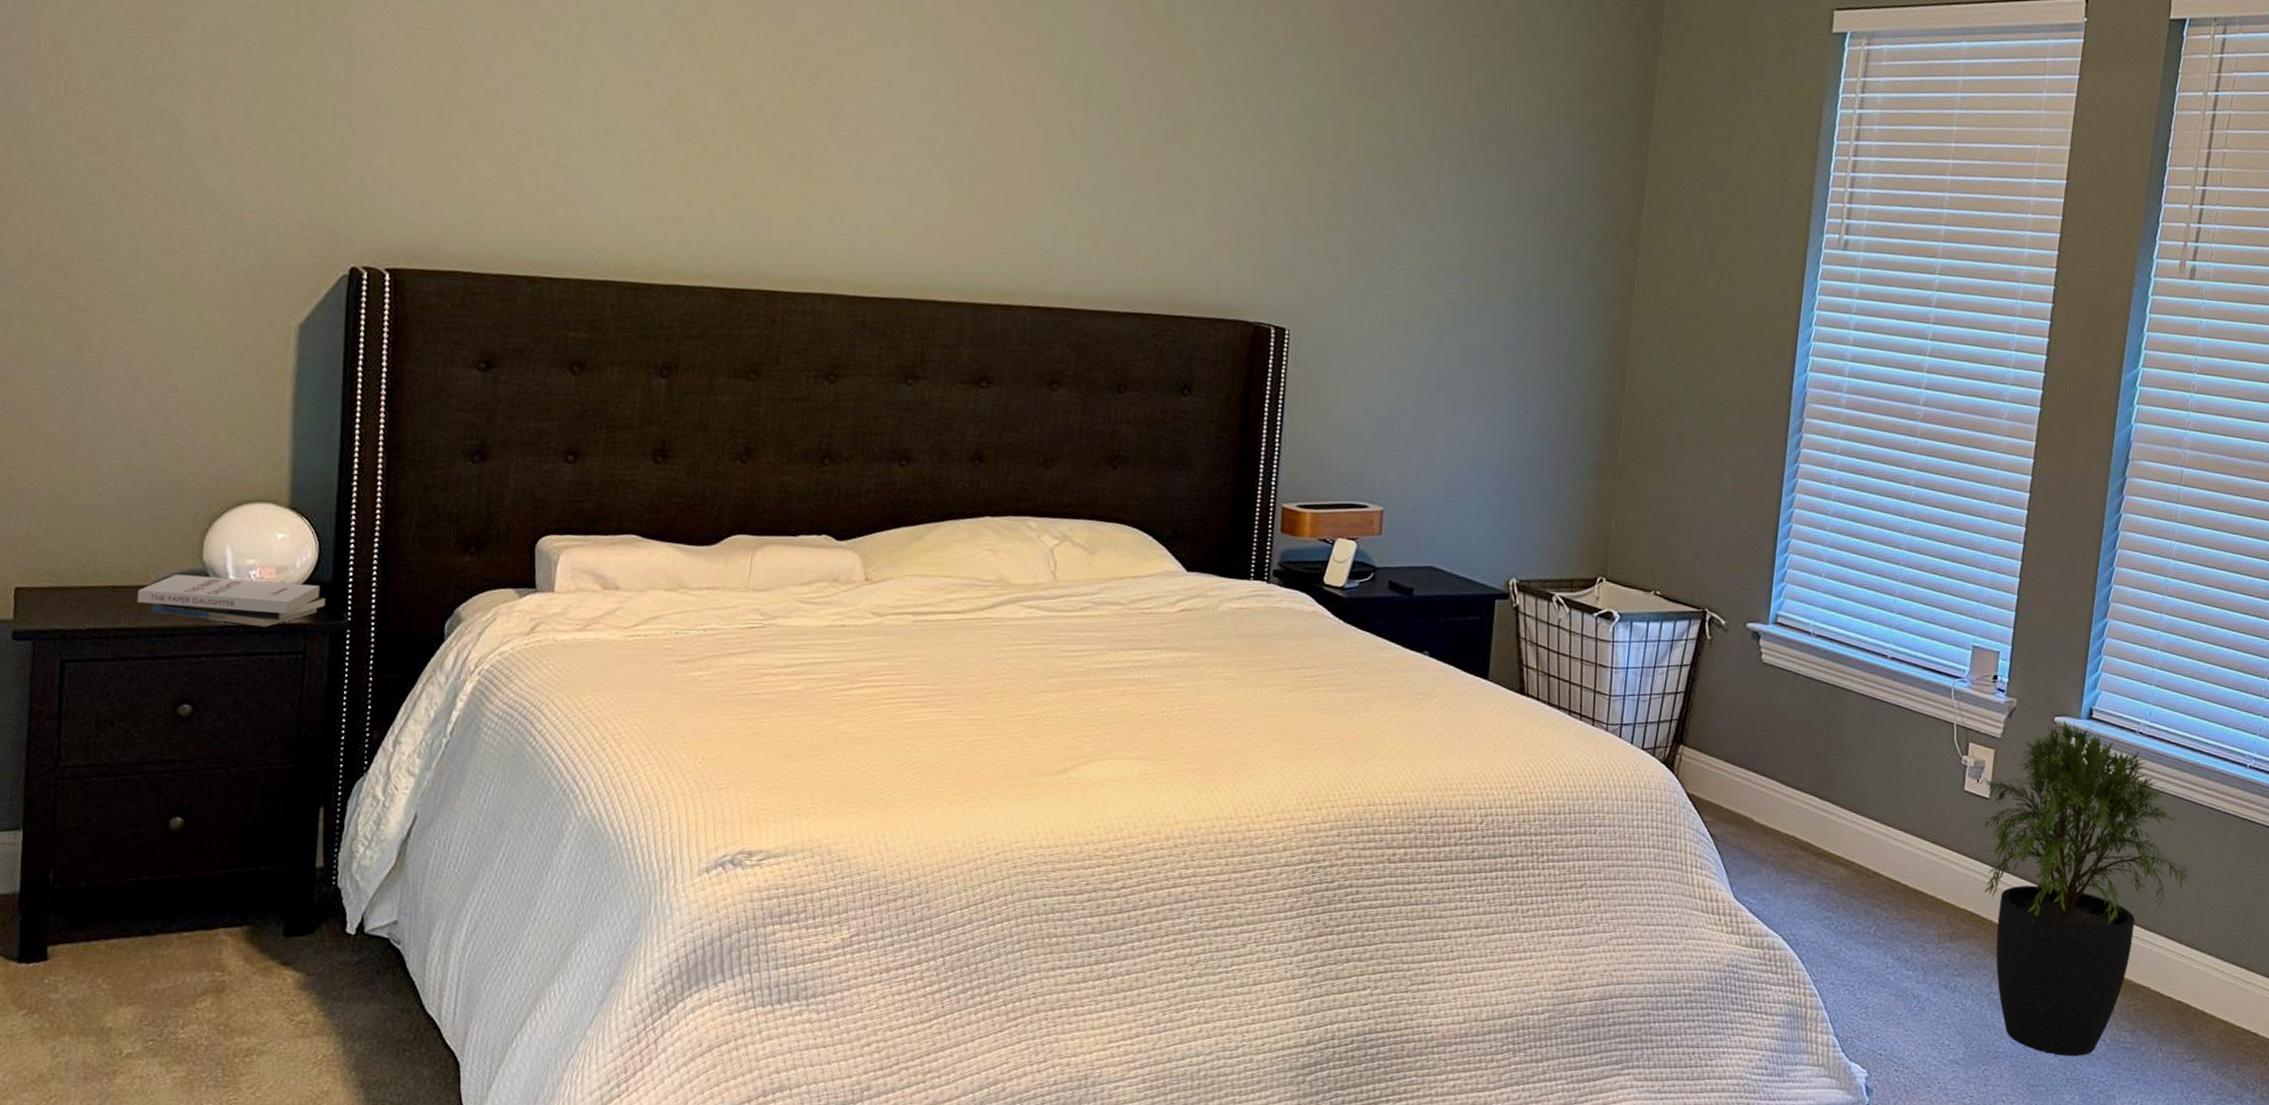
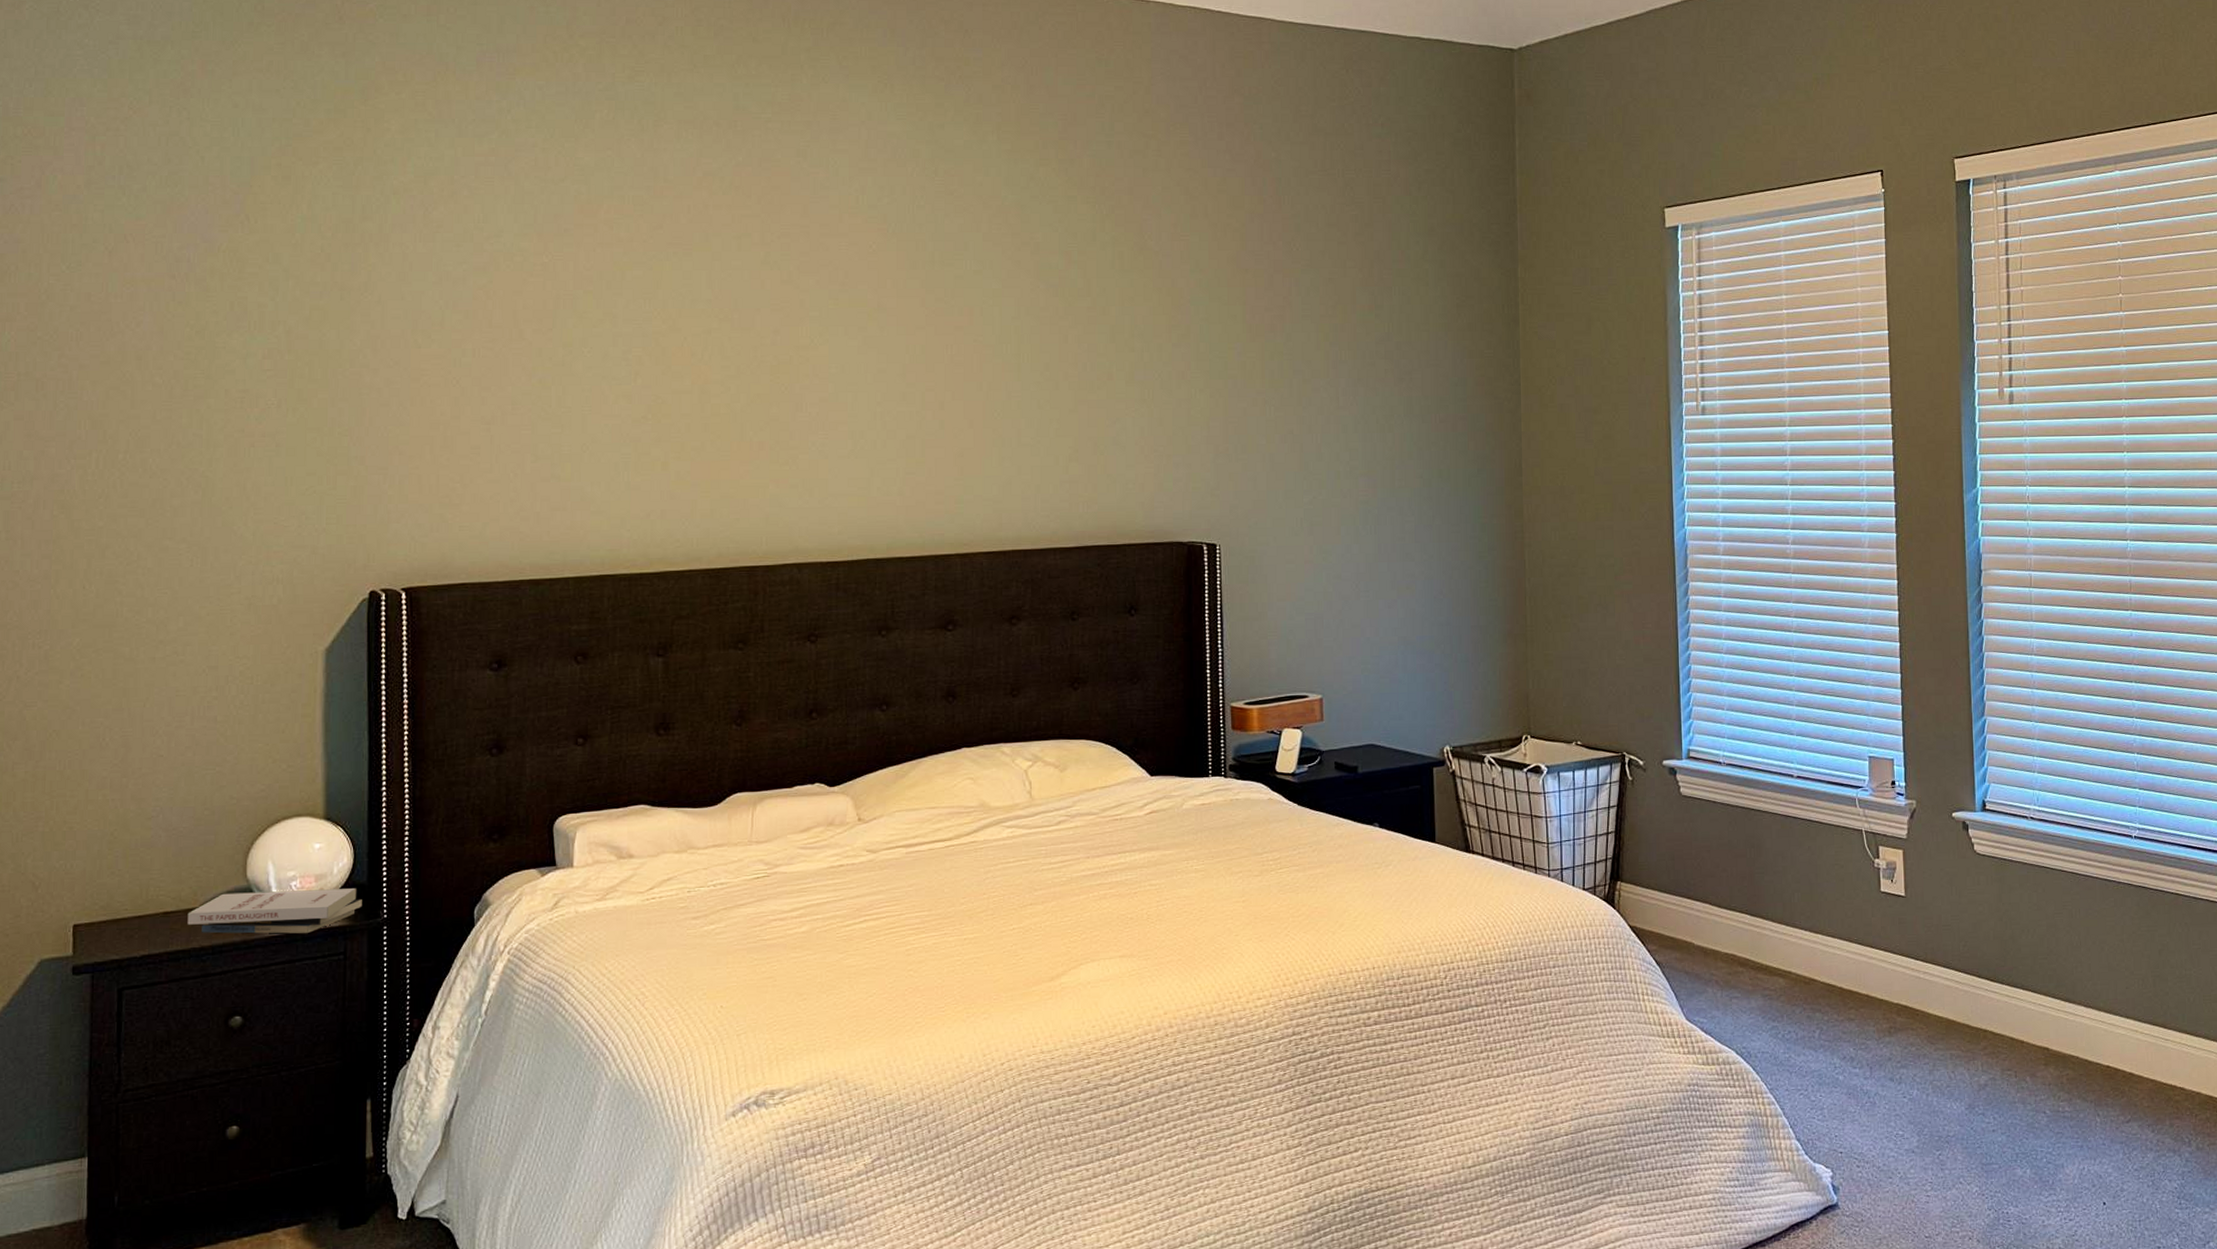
potted plant: present [1983,721,2194,1056] -> none [1897,815,2102,1132]

